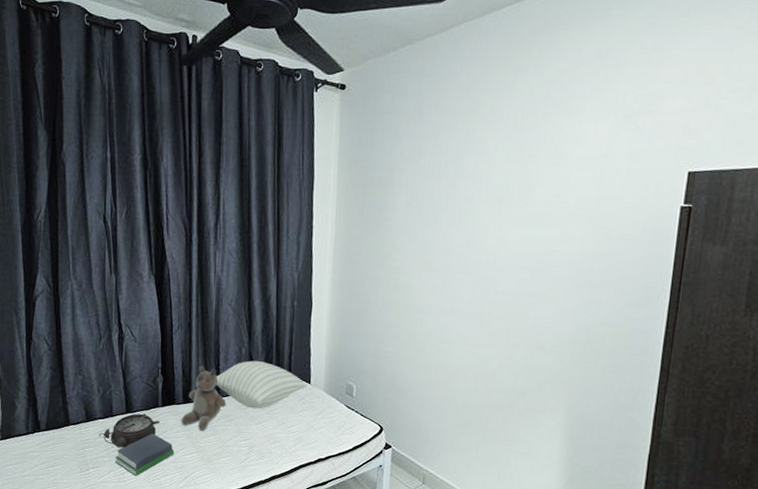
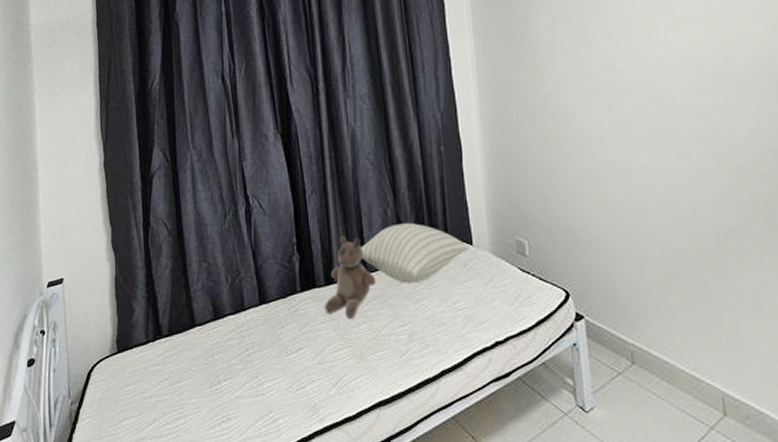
alarm clock: present [99,413,160,448] -> none [230,303,300,350]
book: present [115,433,175,476] -> none [250,327,320,386]

